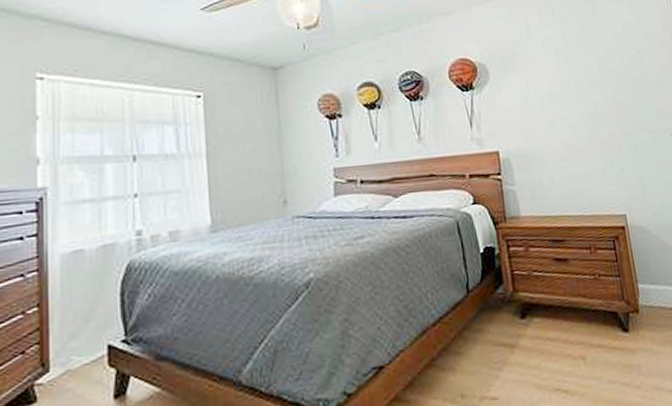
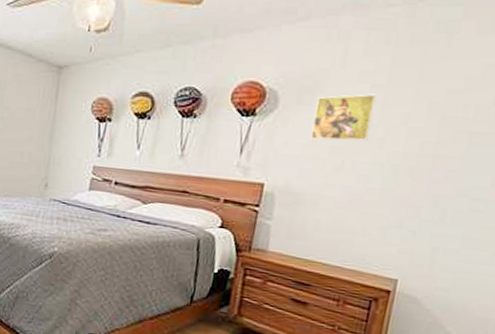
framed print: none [518,56,566,103] -> present [310,94,377,141]

